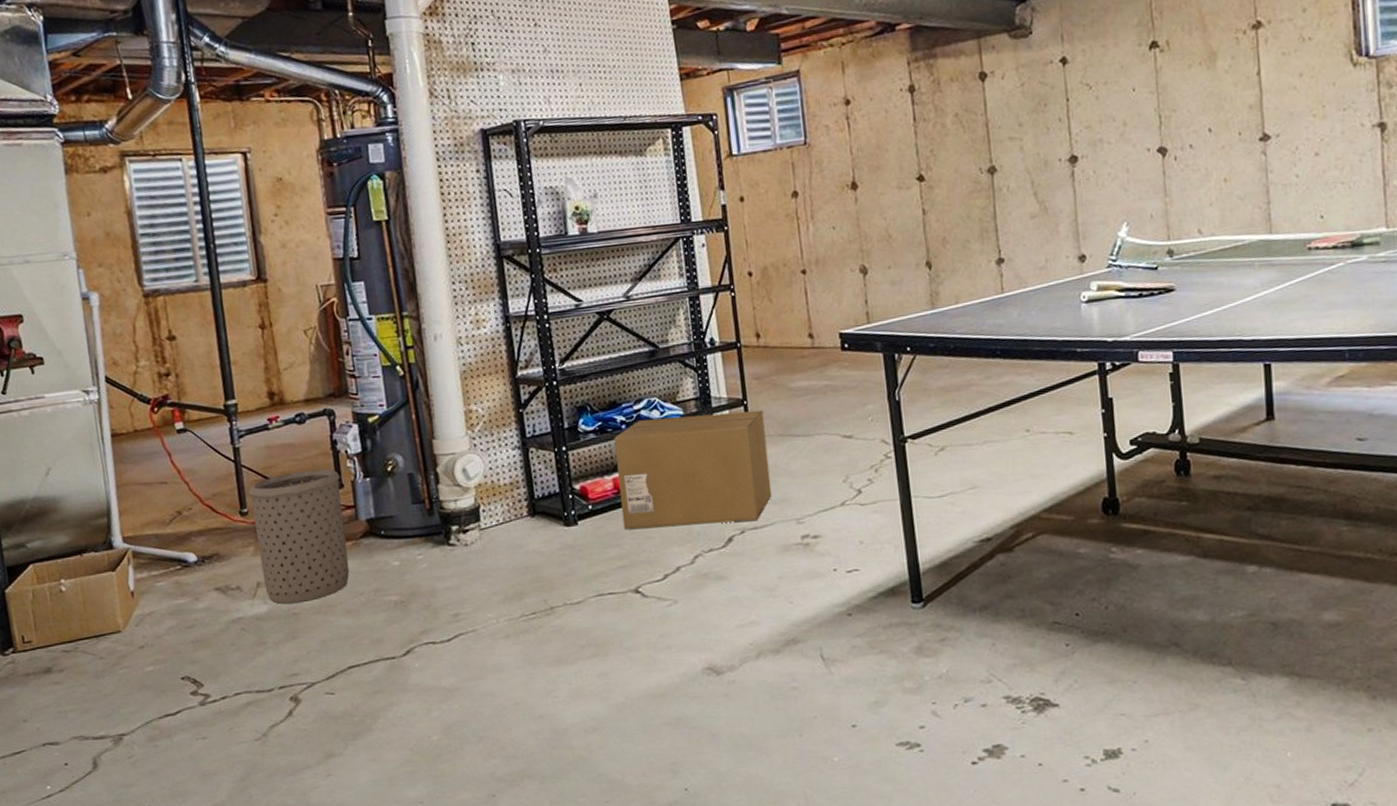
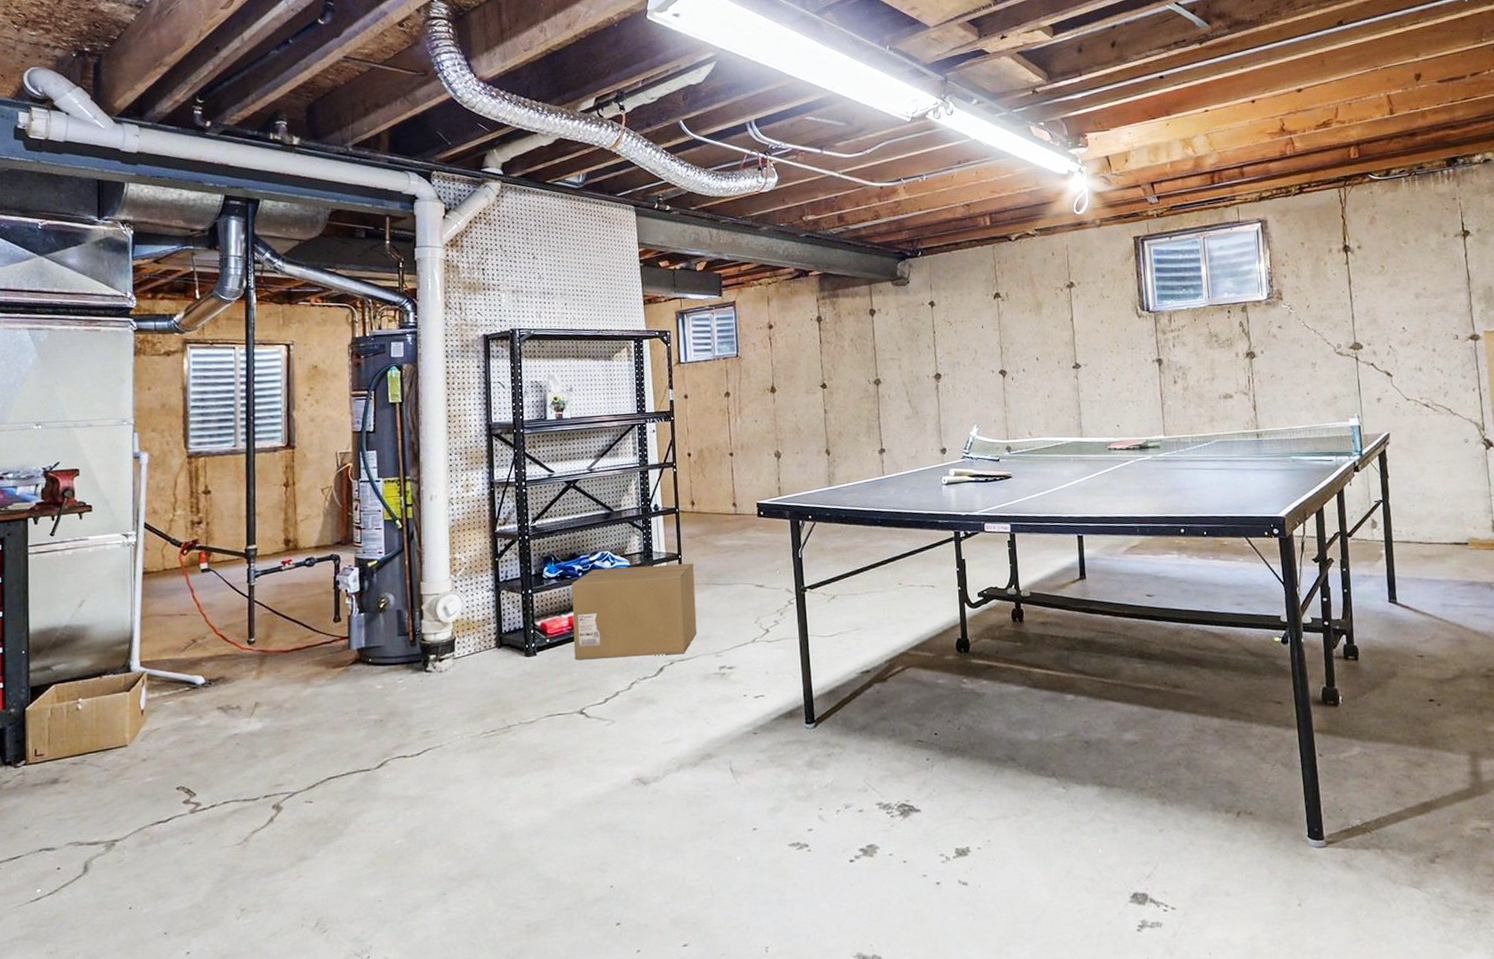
laundry basket: present [248,468,350,604] -> none [257,605,339,722]

